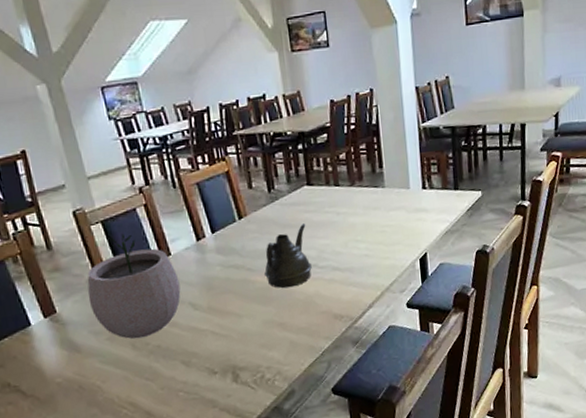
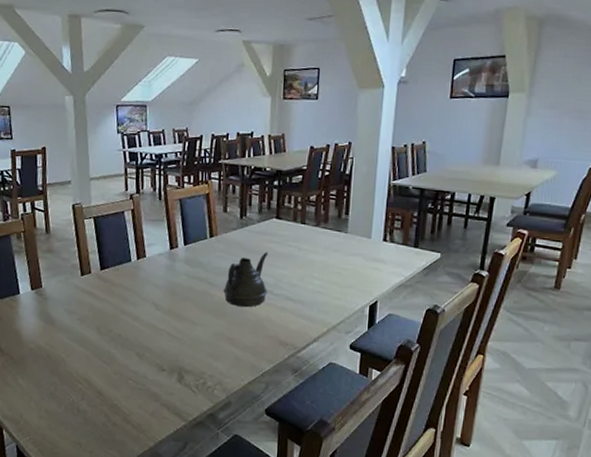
plant pot: present [87,233,181,339] -> none [70,231,149,325]

